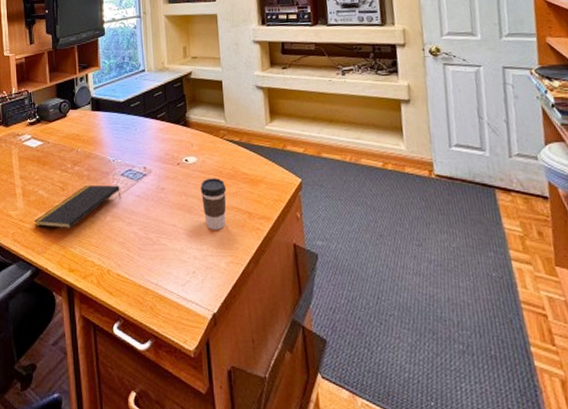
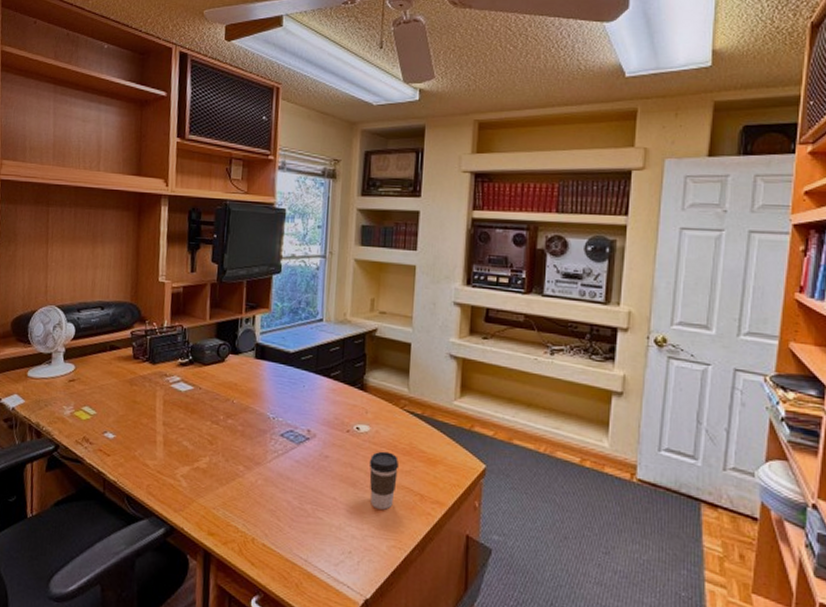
notepad: present [34,185,122,229] -> none [174,442,278,489]

